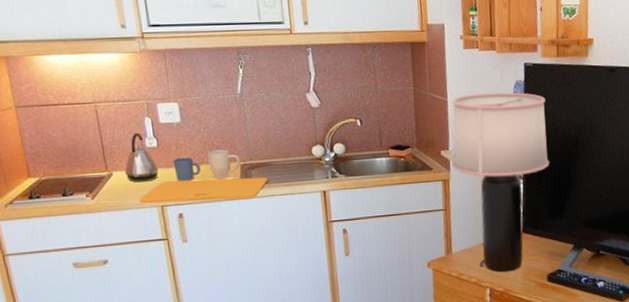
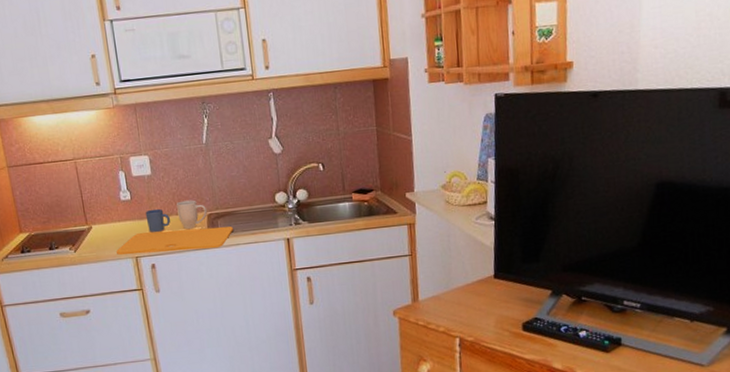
kettle: present [125,132,159,183] -> none [102,186,133,235]
table lamp: present [451,92,550,272] -> none [416,126,524,320]

